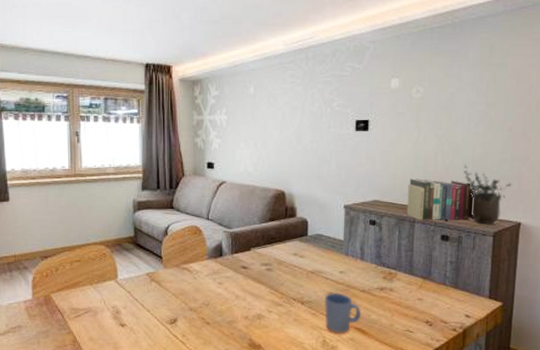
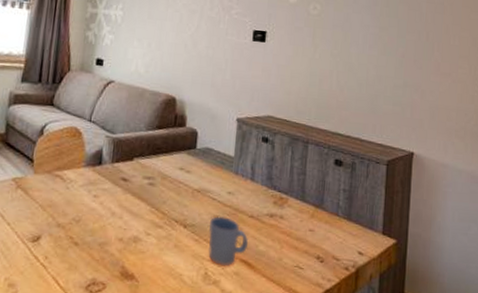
books: present [406,179,476,220] -> none [300,96,369,146]
potted plant: present [464,165,512,224] -> none [358,86,405,152]

